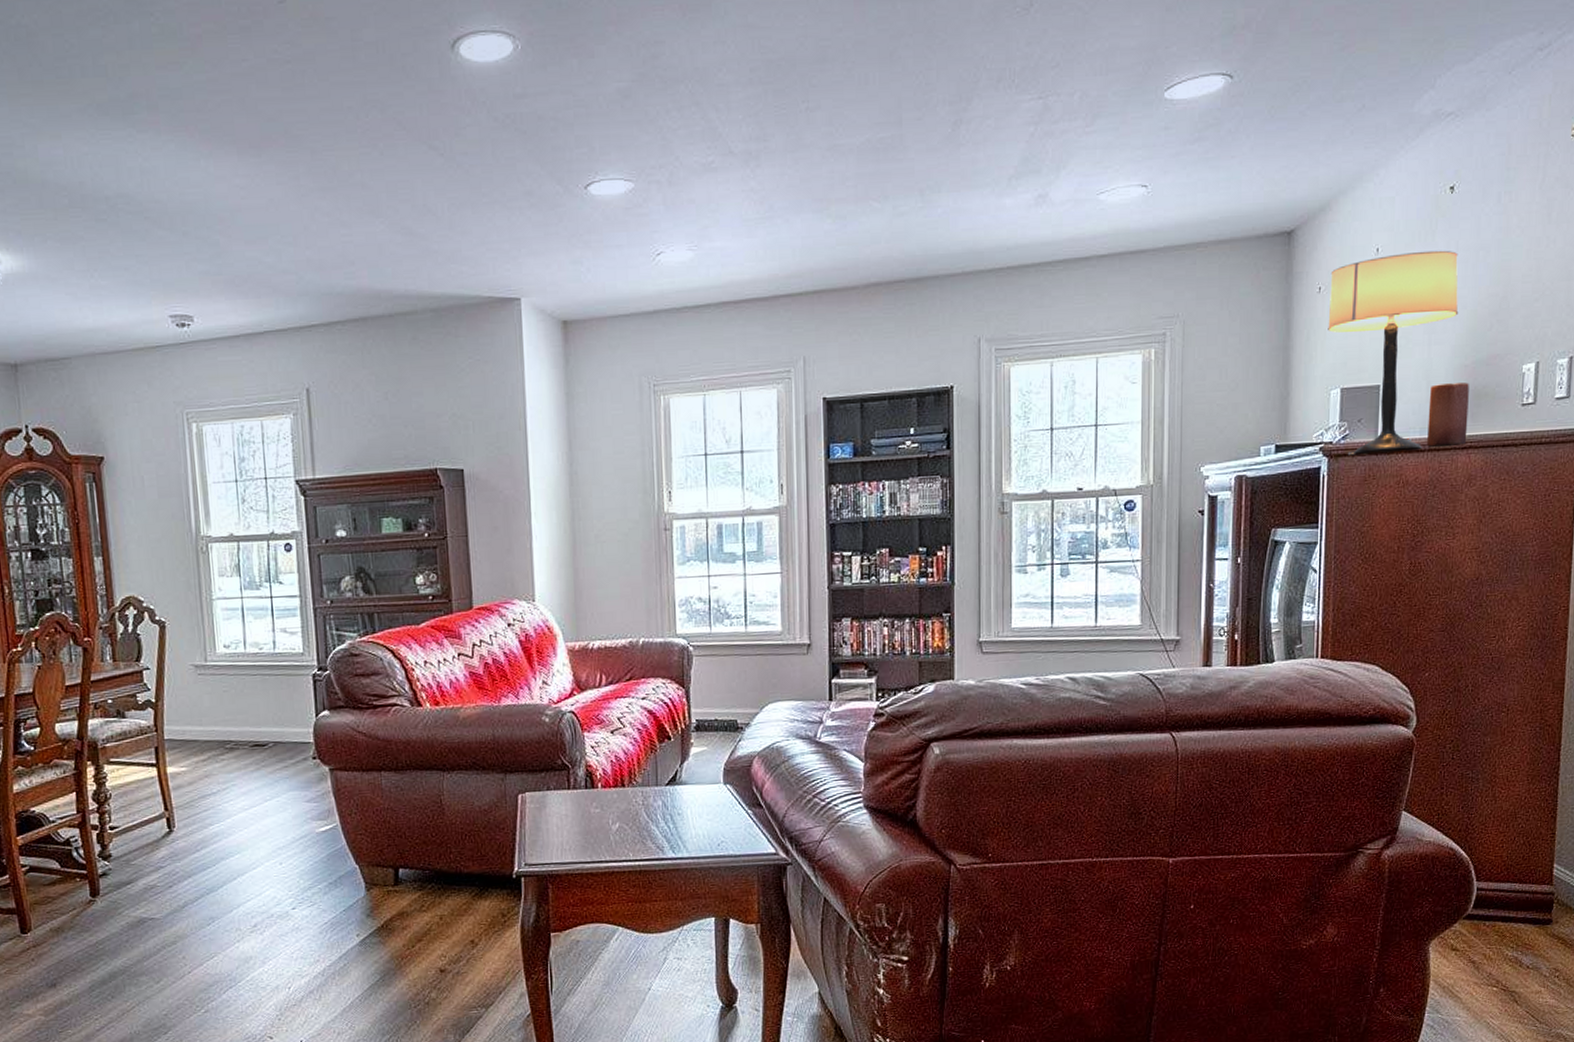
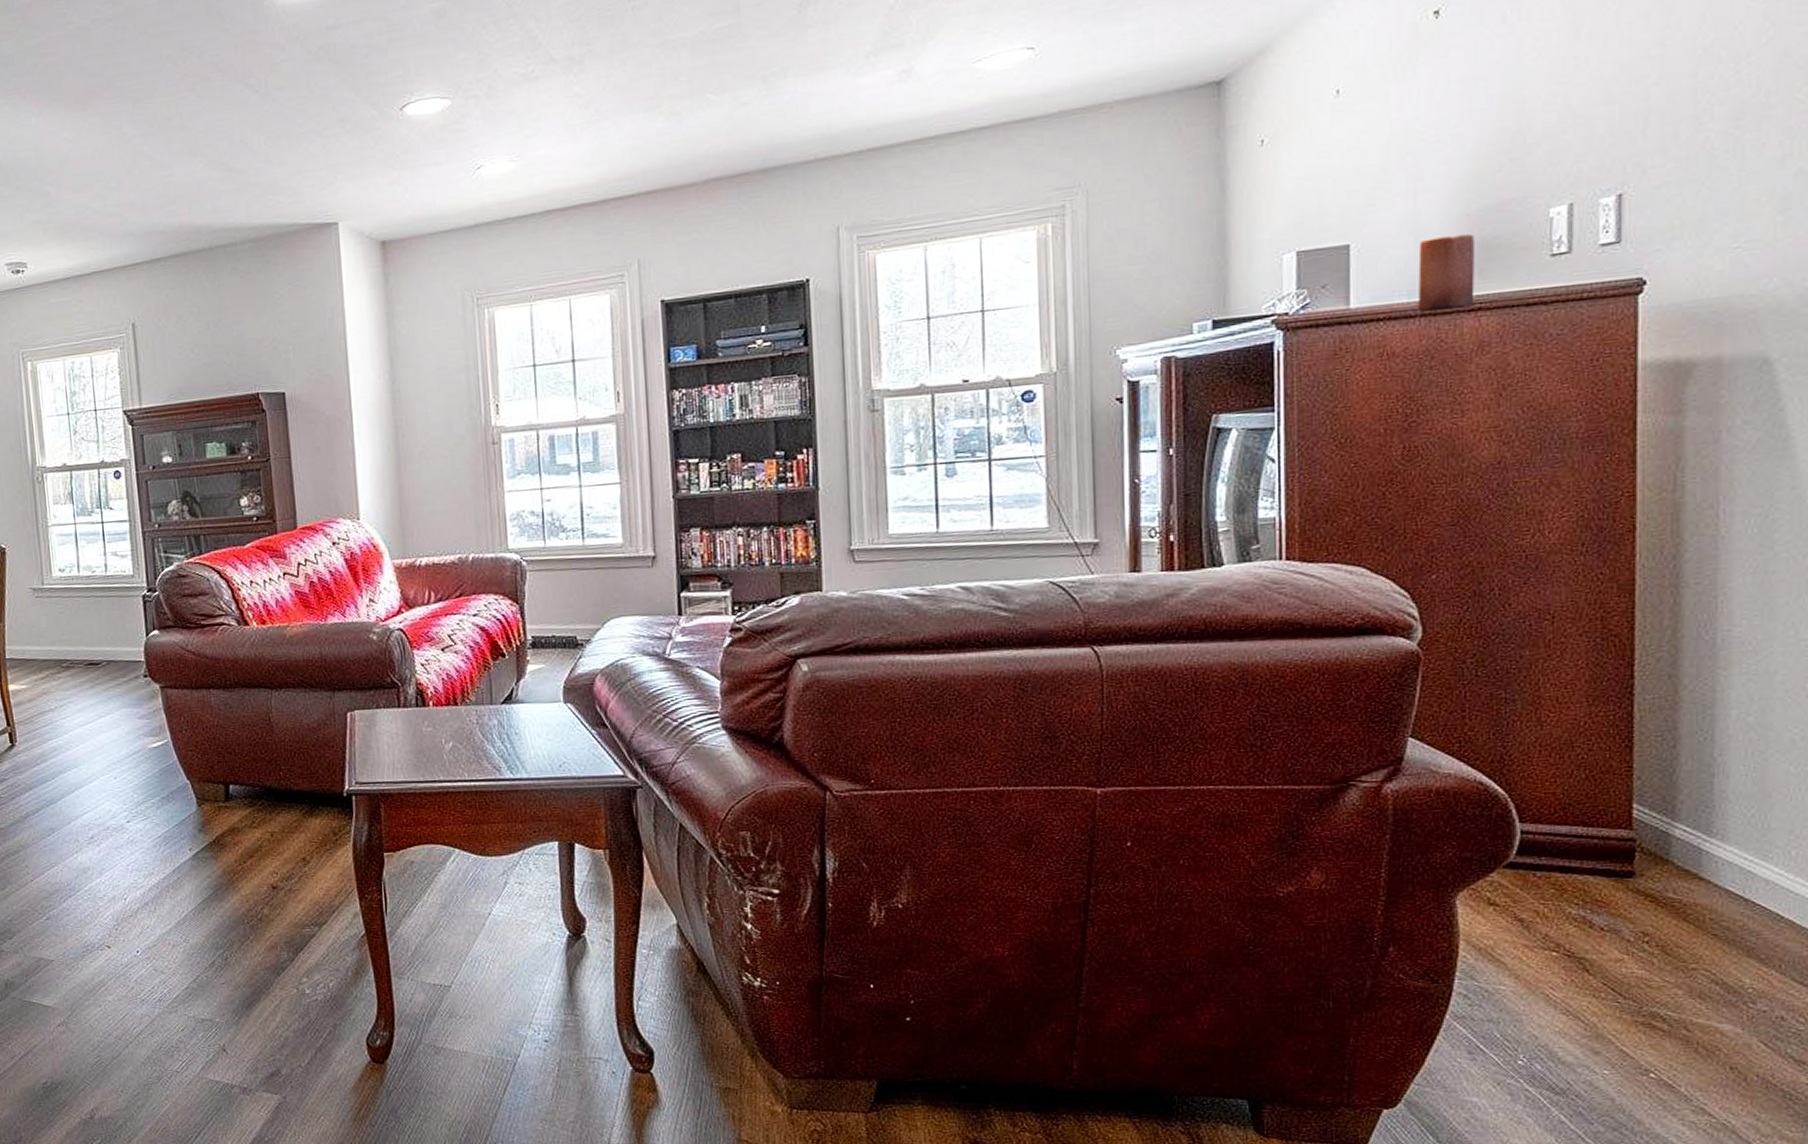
table lamp: present [1328,250,1459,456] -> none [1275,84,1454,327]

